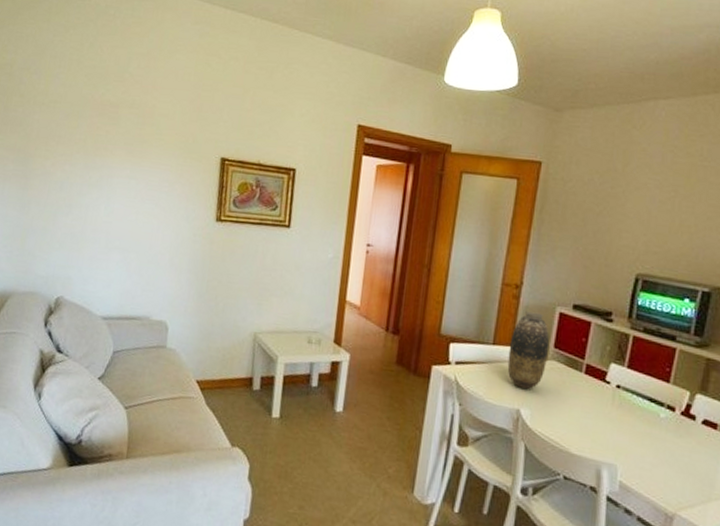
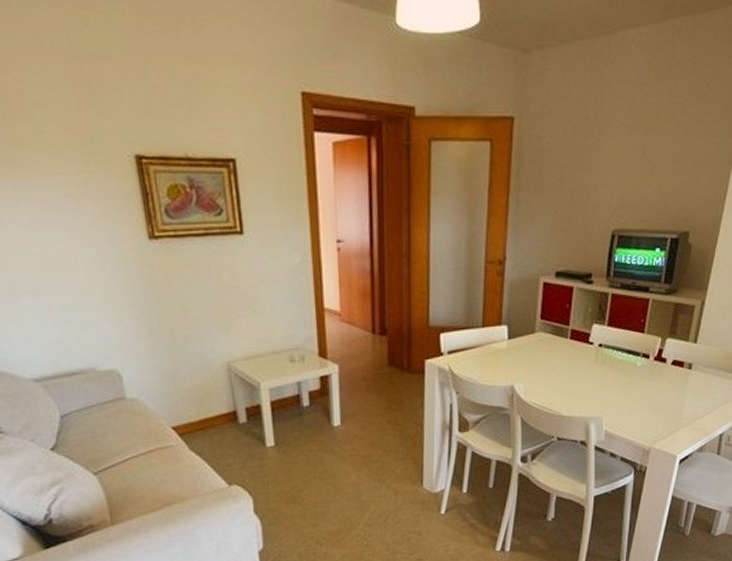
vase: present [507,311,550,389] -> none [498,286,536,365]

